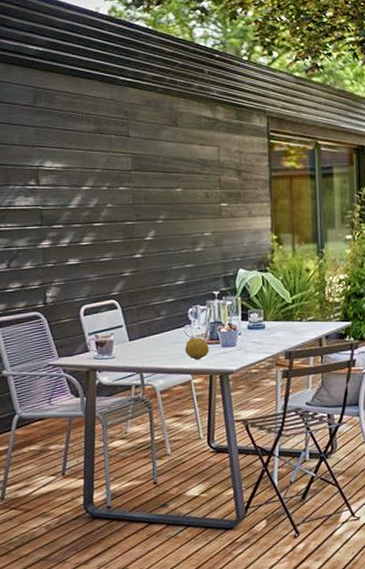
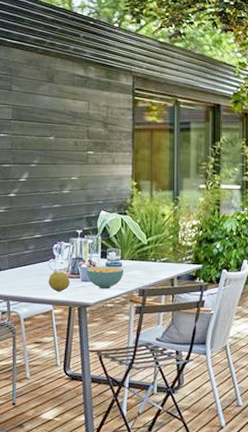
cereal bowl: none [225,328,267,354] -> present [85,266,123,289]

